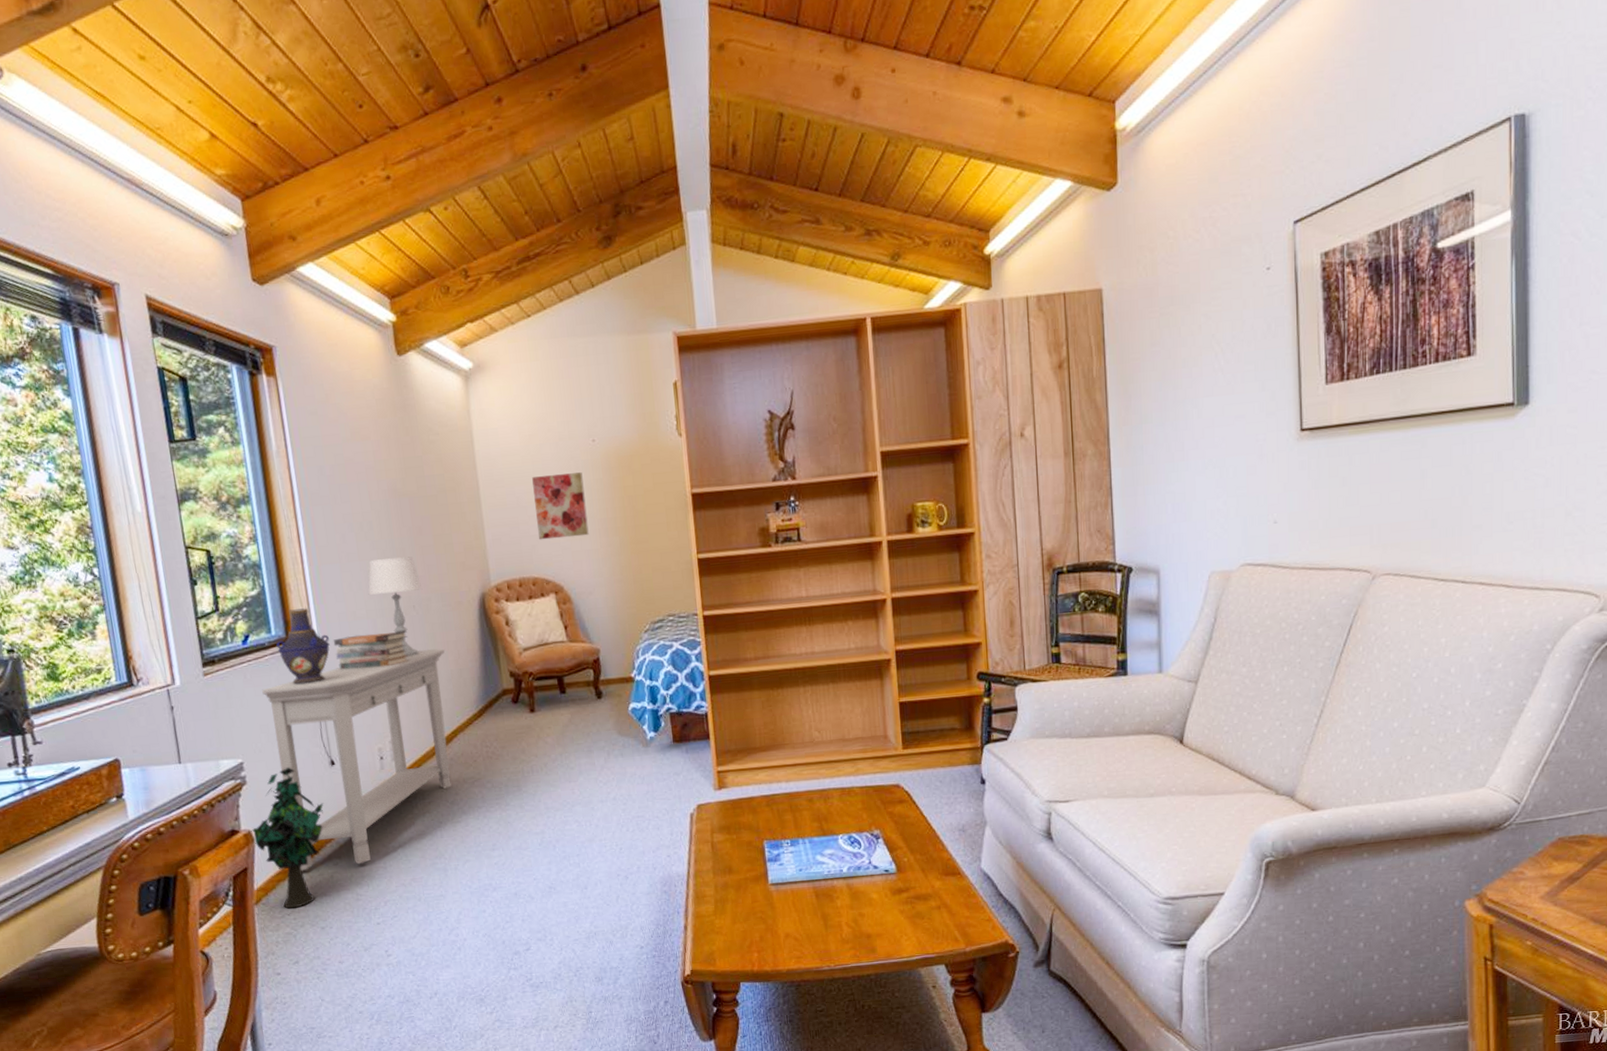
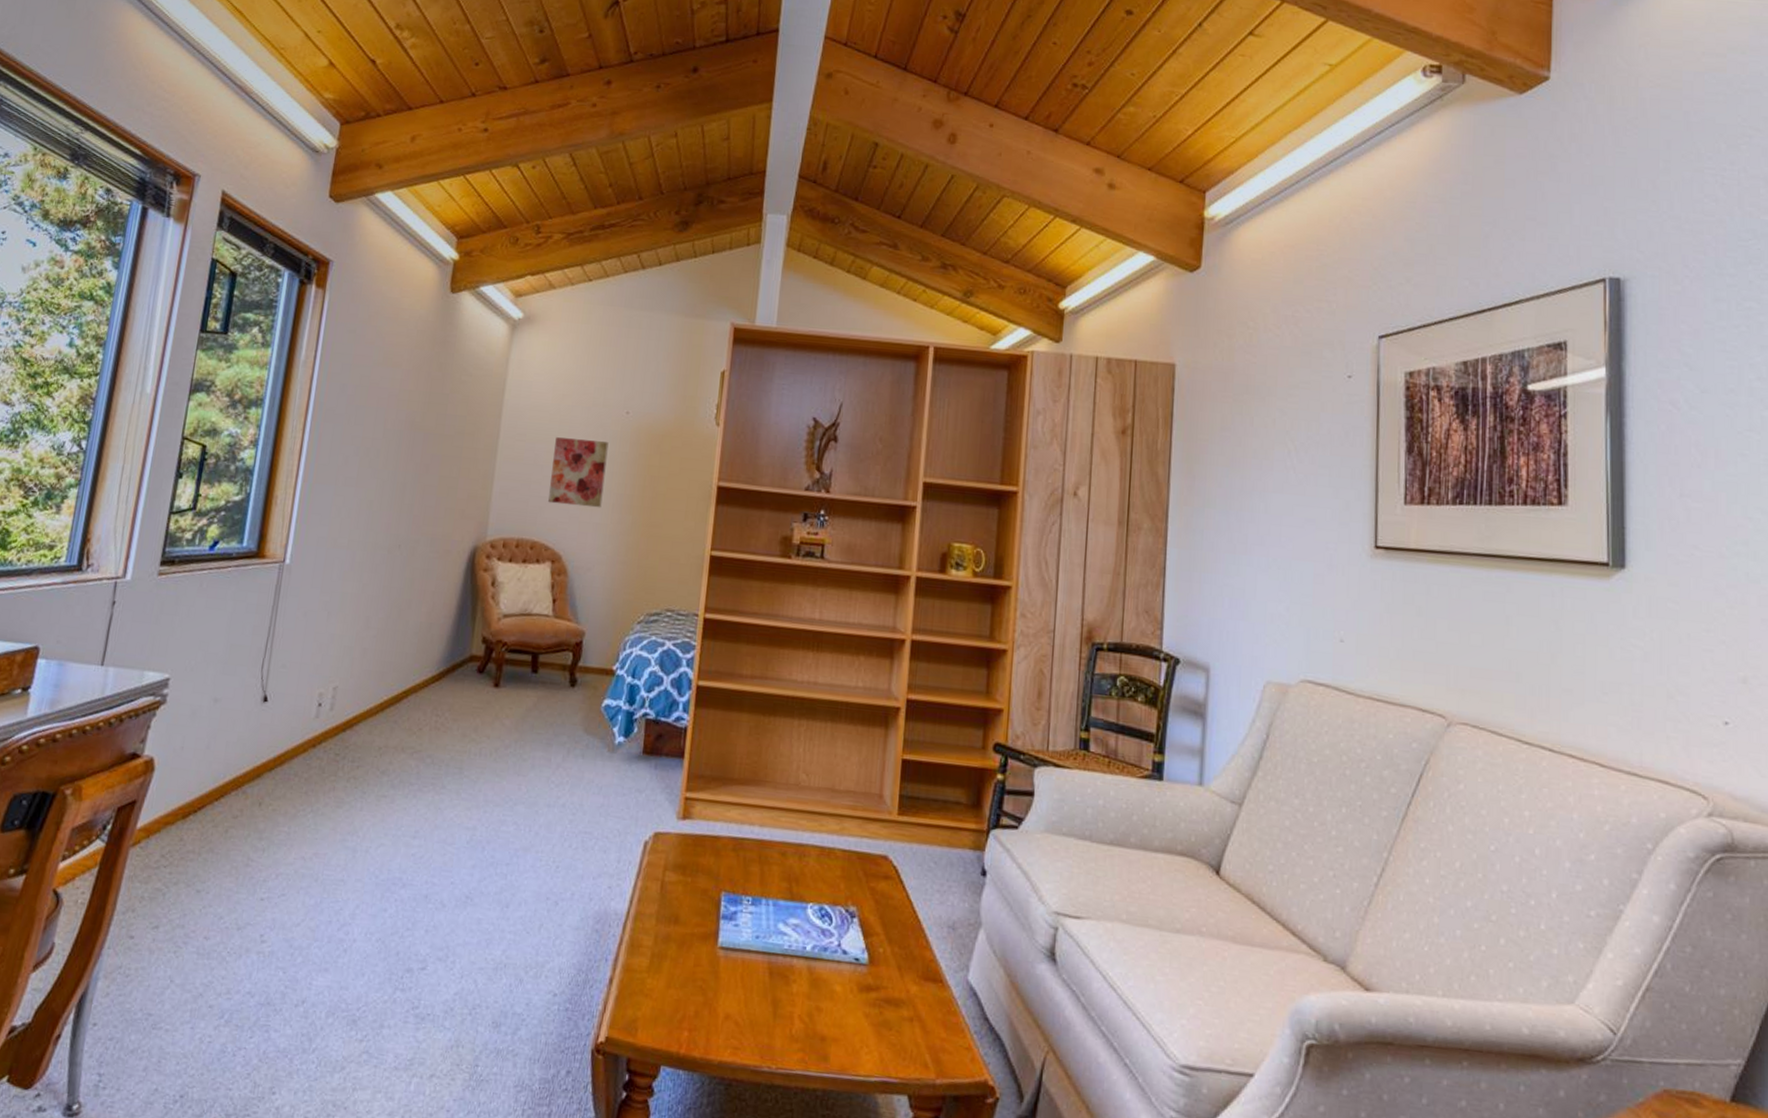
decorative plant: present [251,767,324,909] -> none [153,694,243,861]
console table: present [262,648,452,871] -> none [194,593,419,823]
vase: present [276,608,330,685] -> none [244,523,302,607]
book stack: present [333,631,409,670] -> none [302,563,385,605]
table lamp: present [368,556,422,657] -> none [355,489,413,599]

